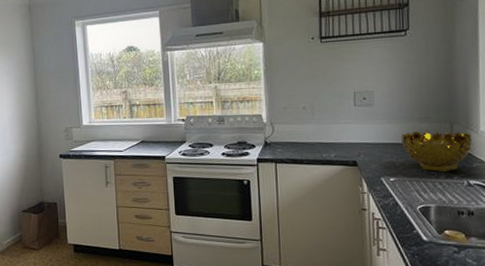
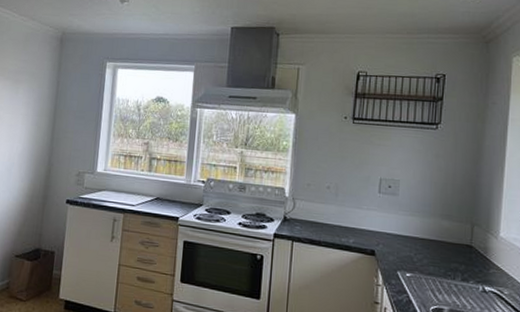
decorative bowl: present [401,130,472,173] -> none [422,228,491,275]

